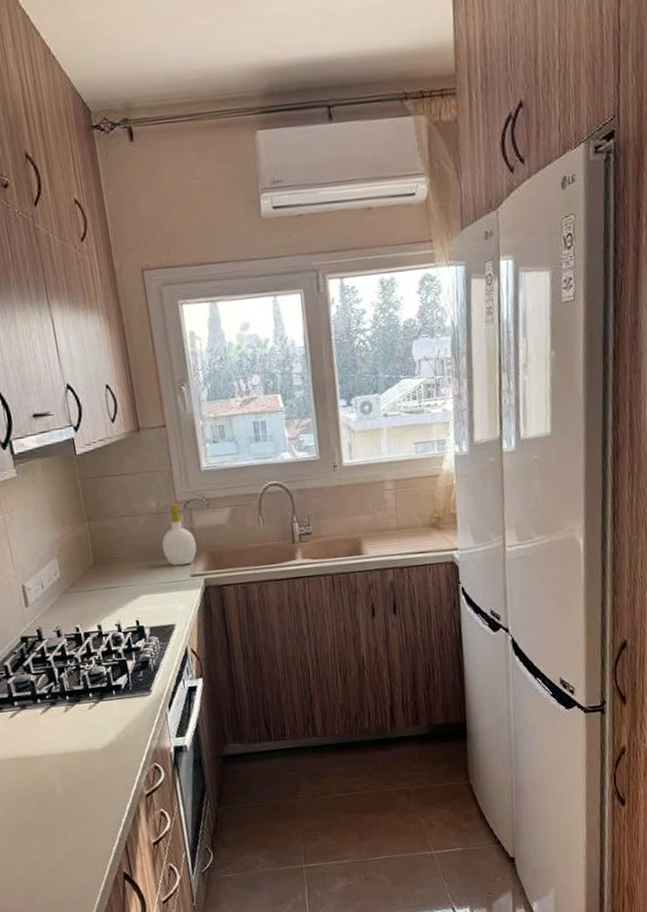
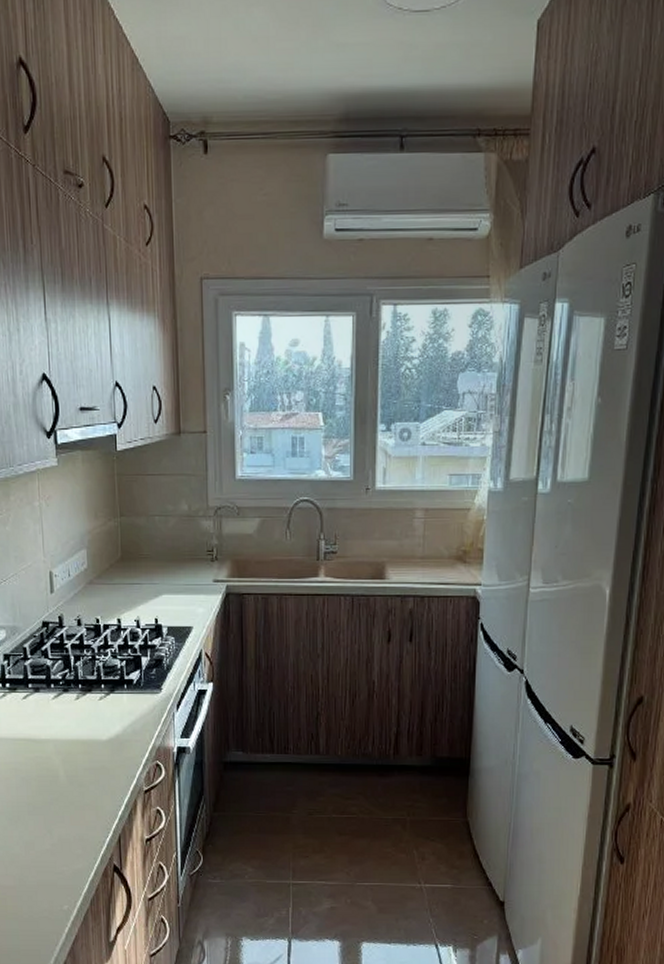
soap bottle: present [162,503,197,566] -> none [188,509,223,570]

